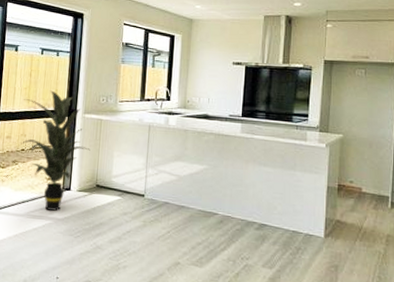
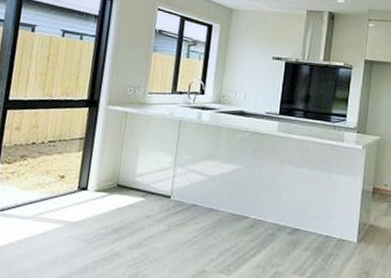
indoor plant: present [21,90,90,211] -> none [31,77,113,213]

